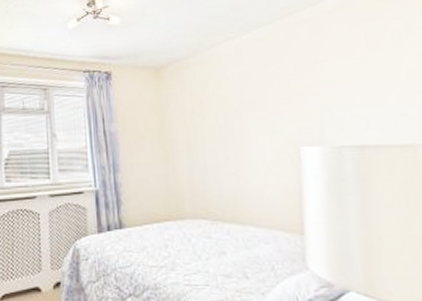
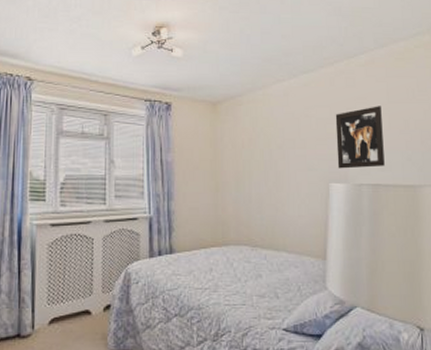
wall art: none [300,55,371,130] -> present [335,106,385,169]

